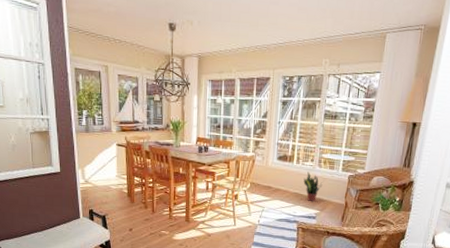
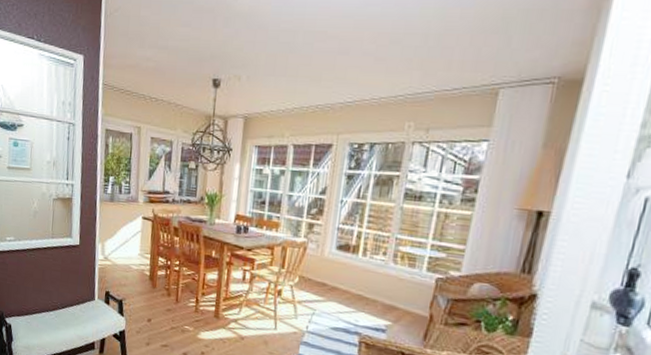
potted plant: present [303,171,324,202] -> none [370,268,400,310]

